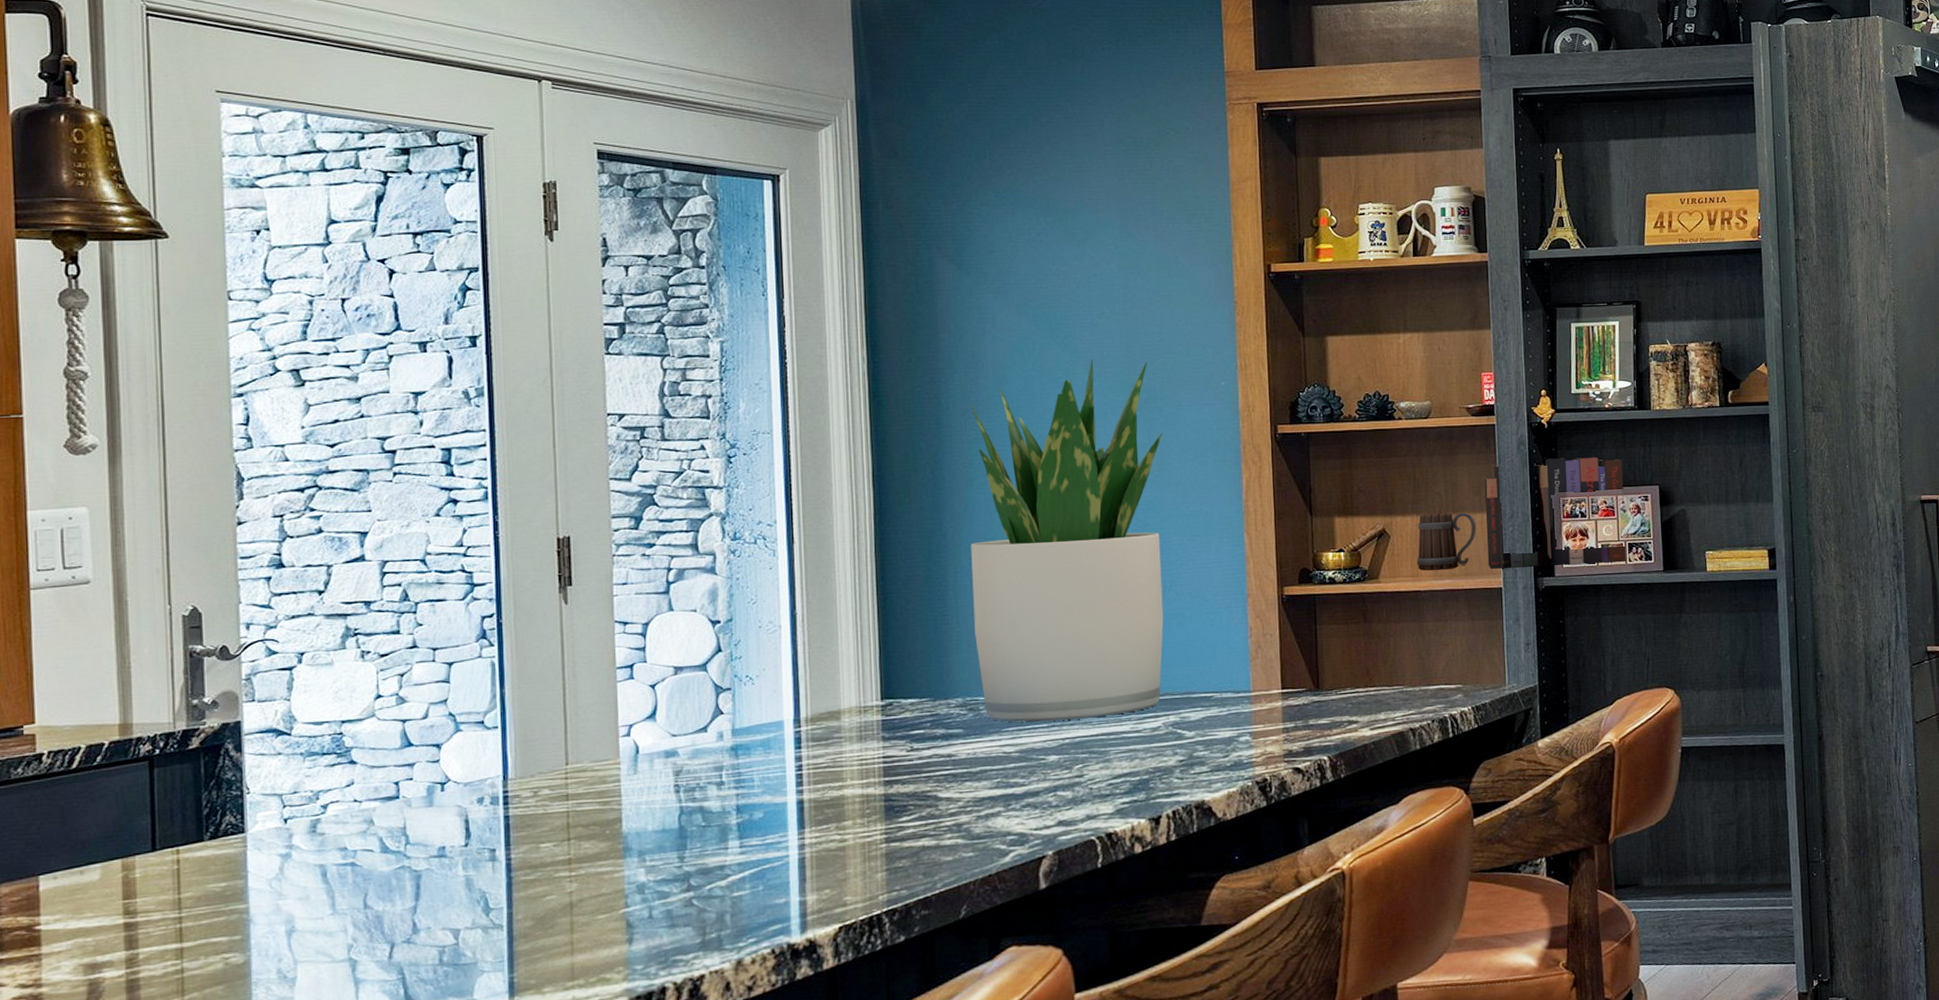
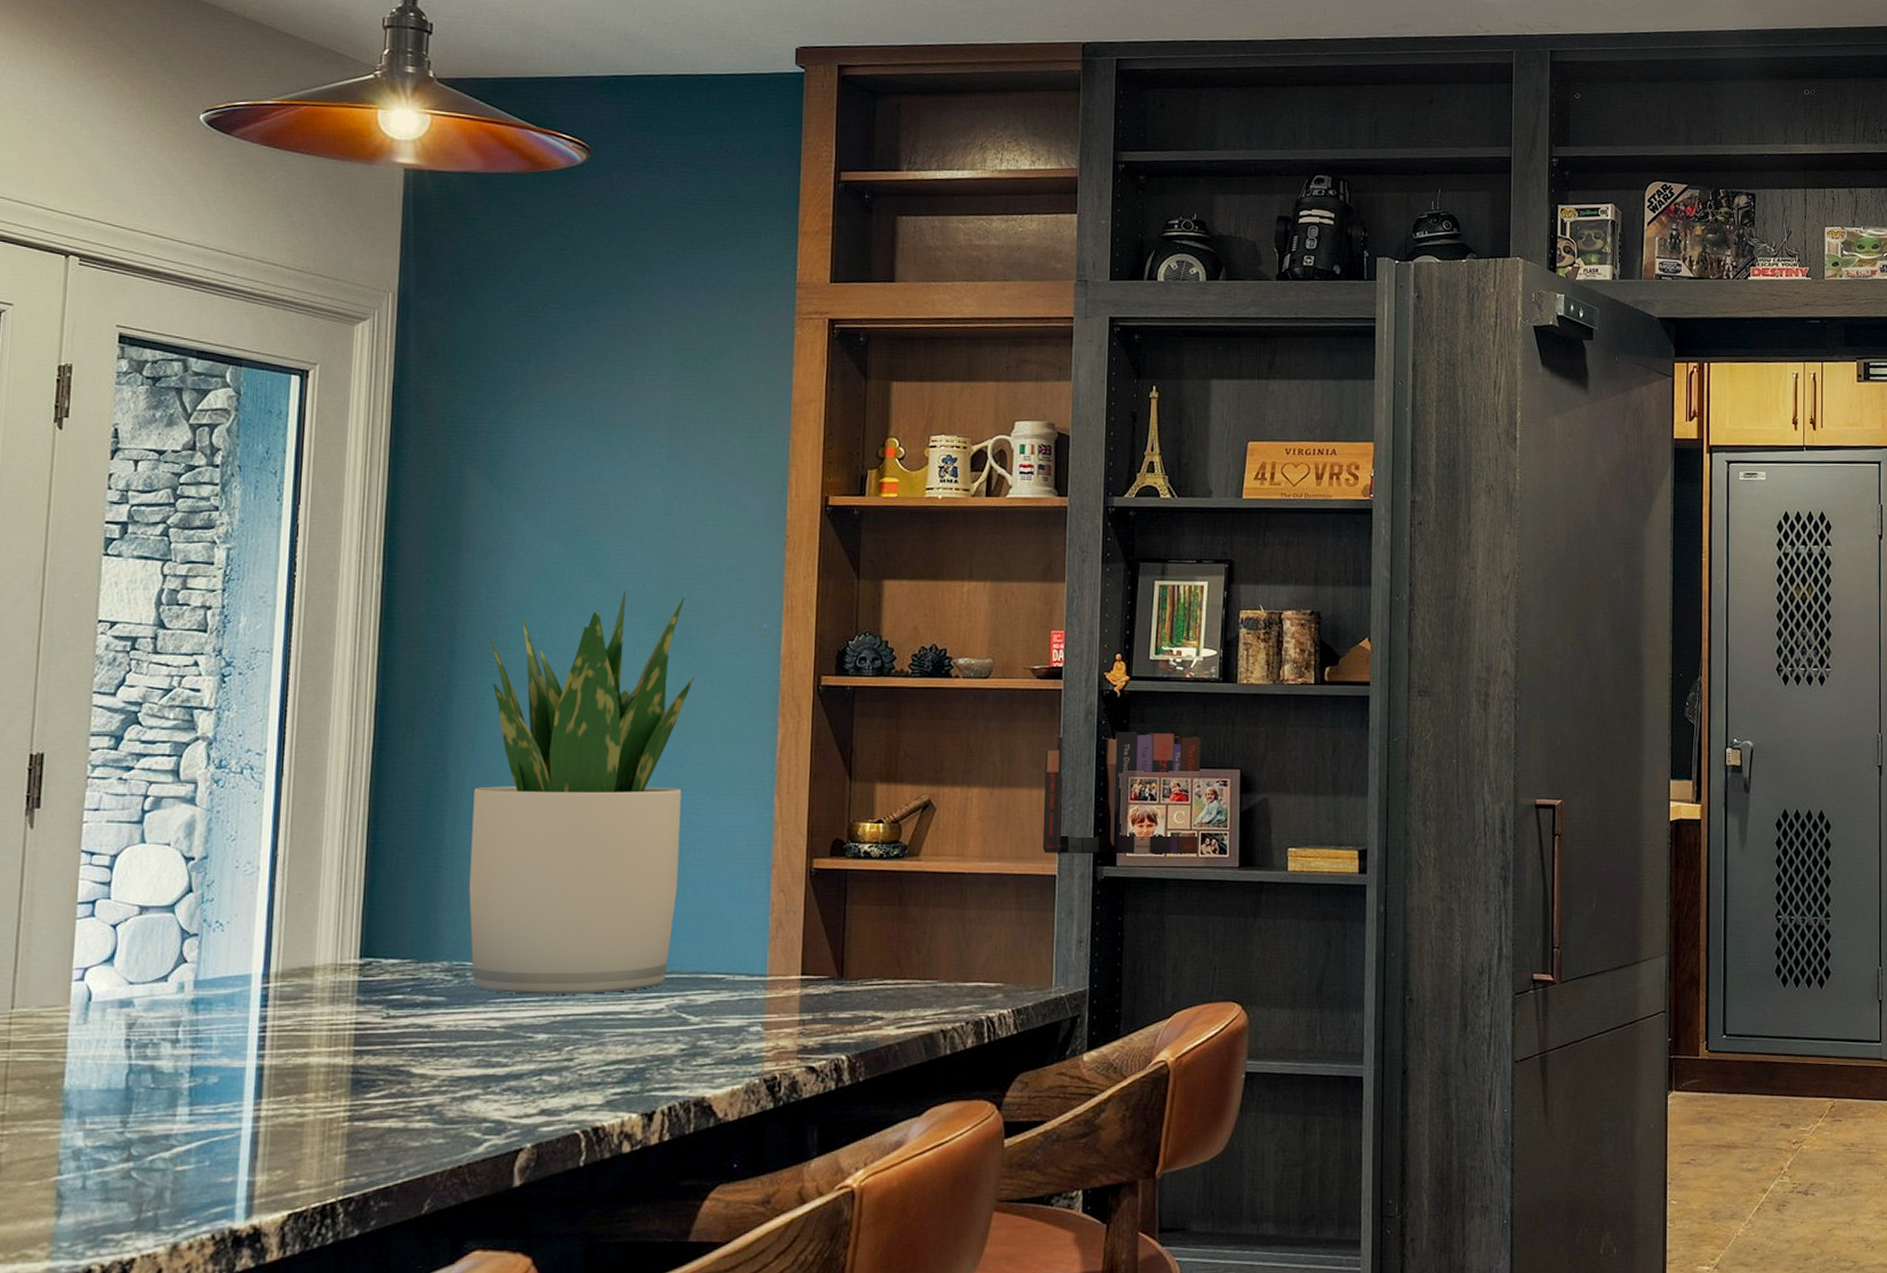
beer mug: present [1417,512,1477,571] -> none [963,785,1033,852]

